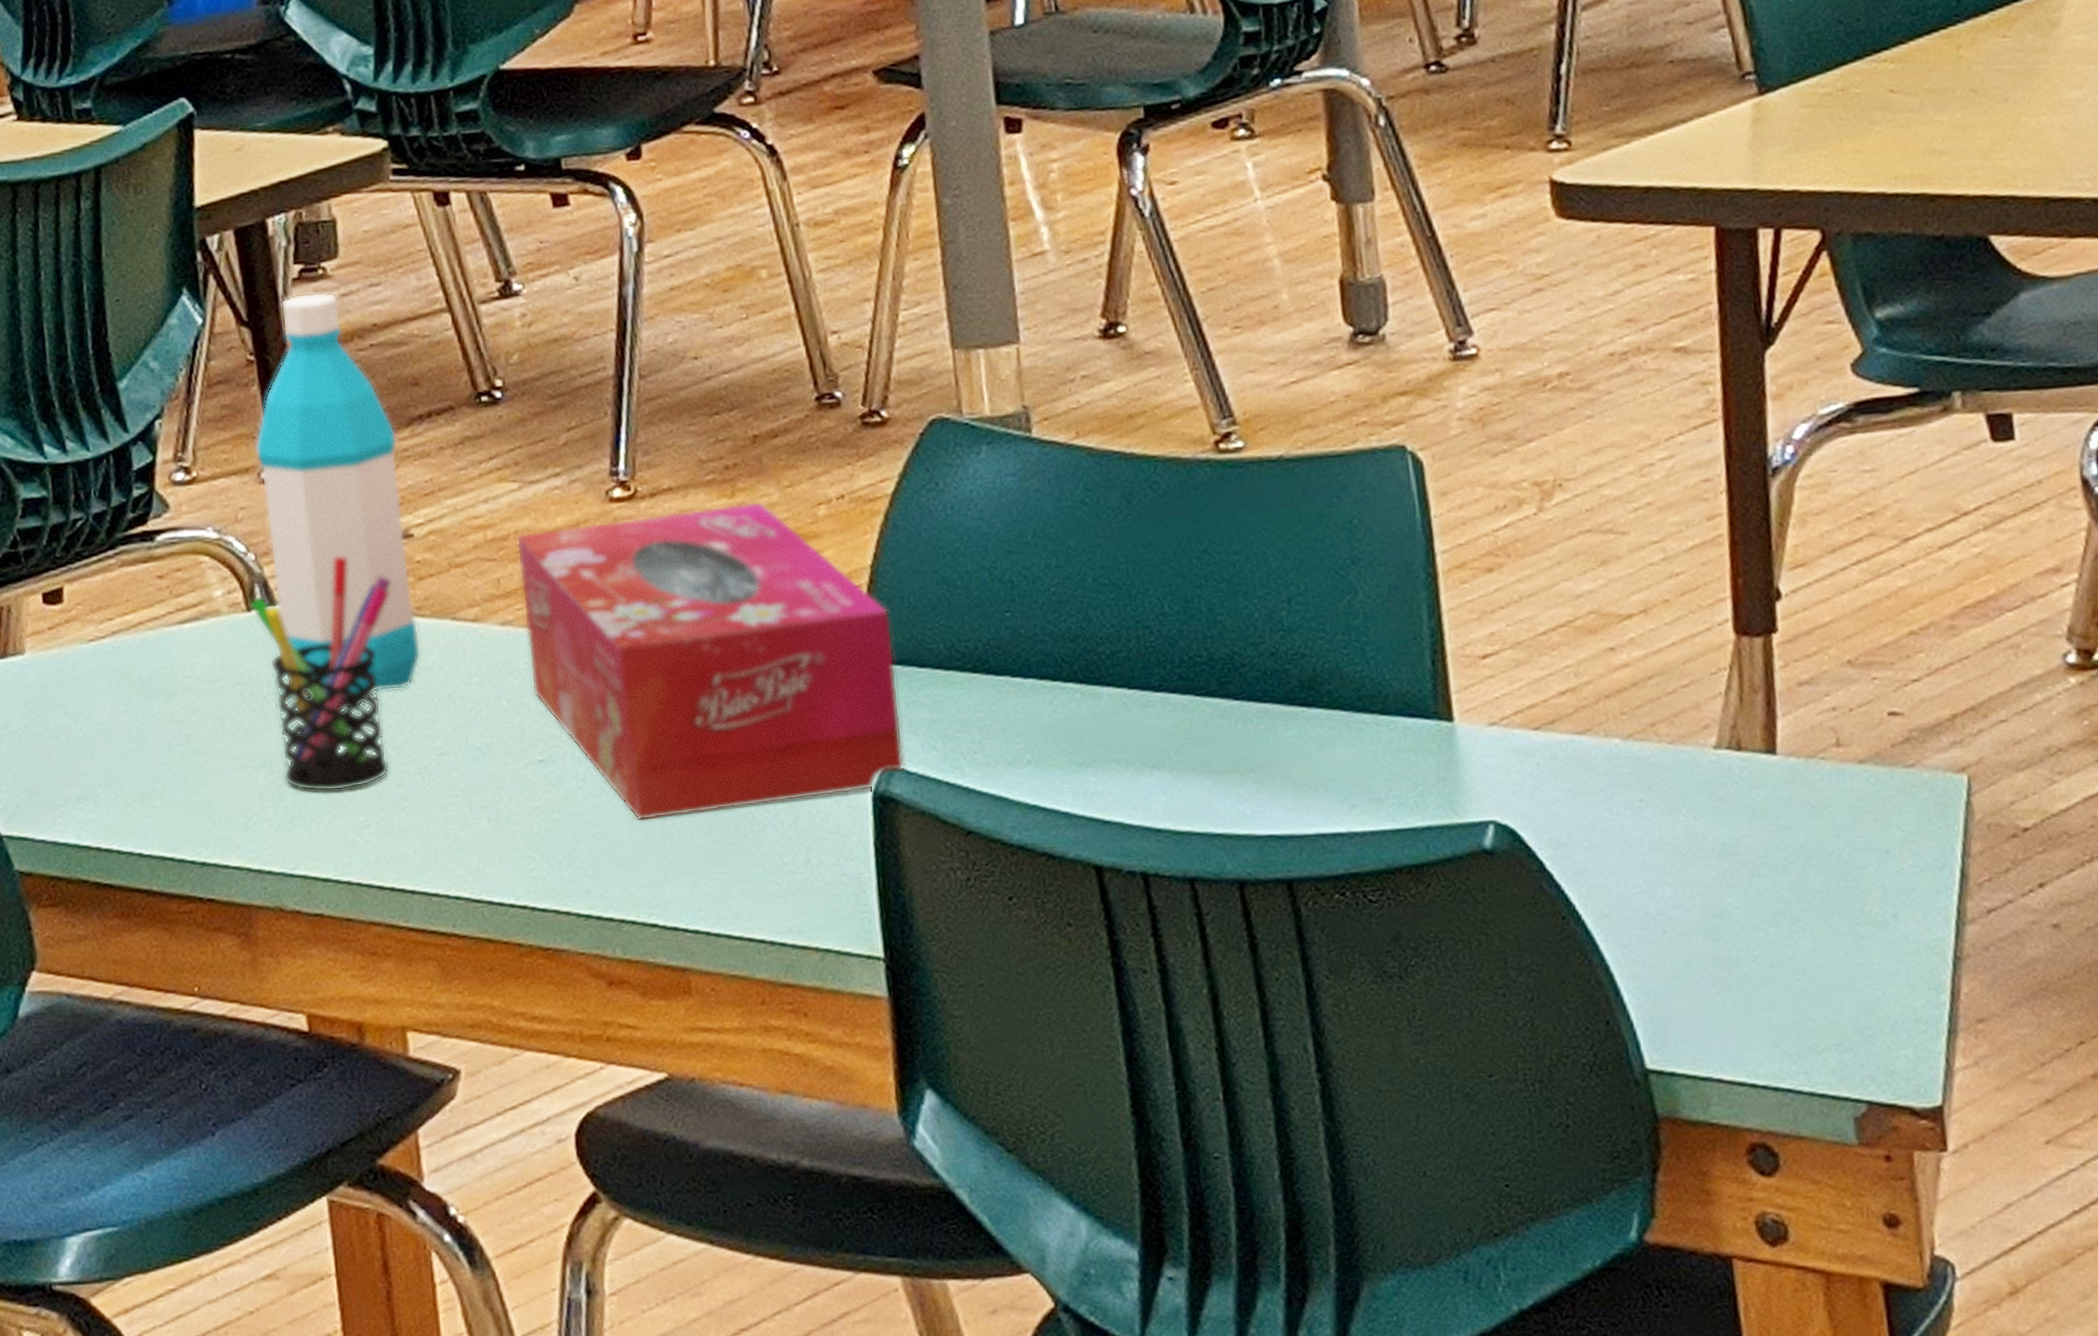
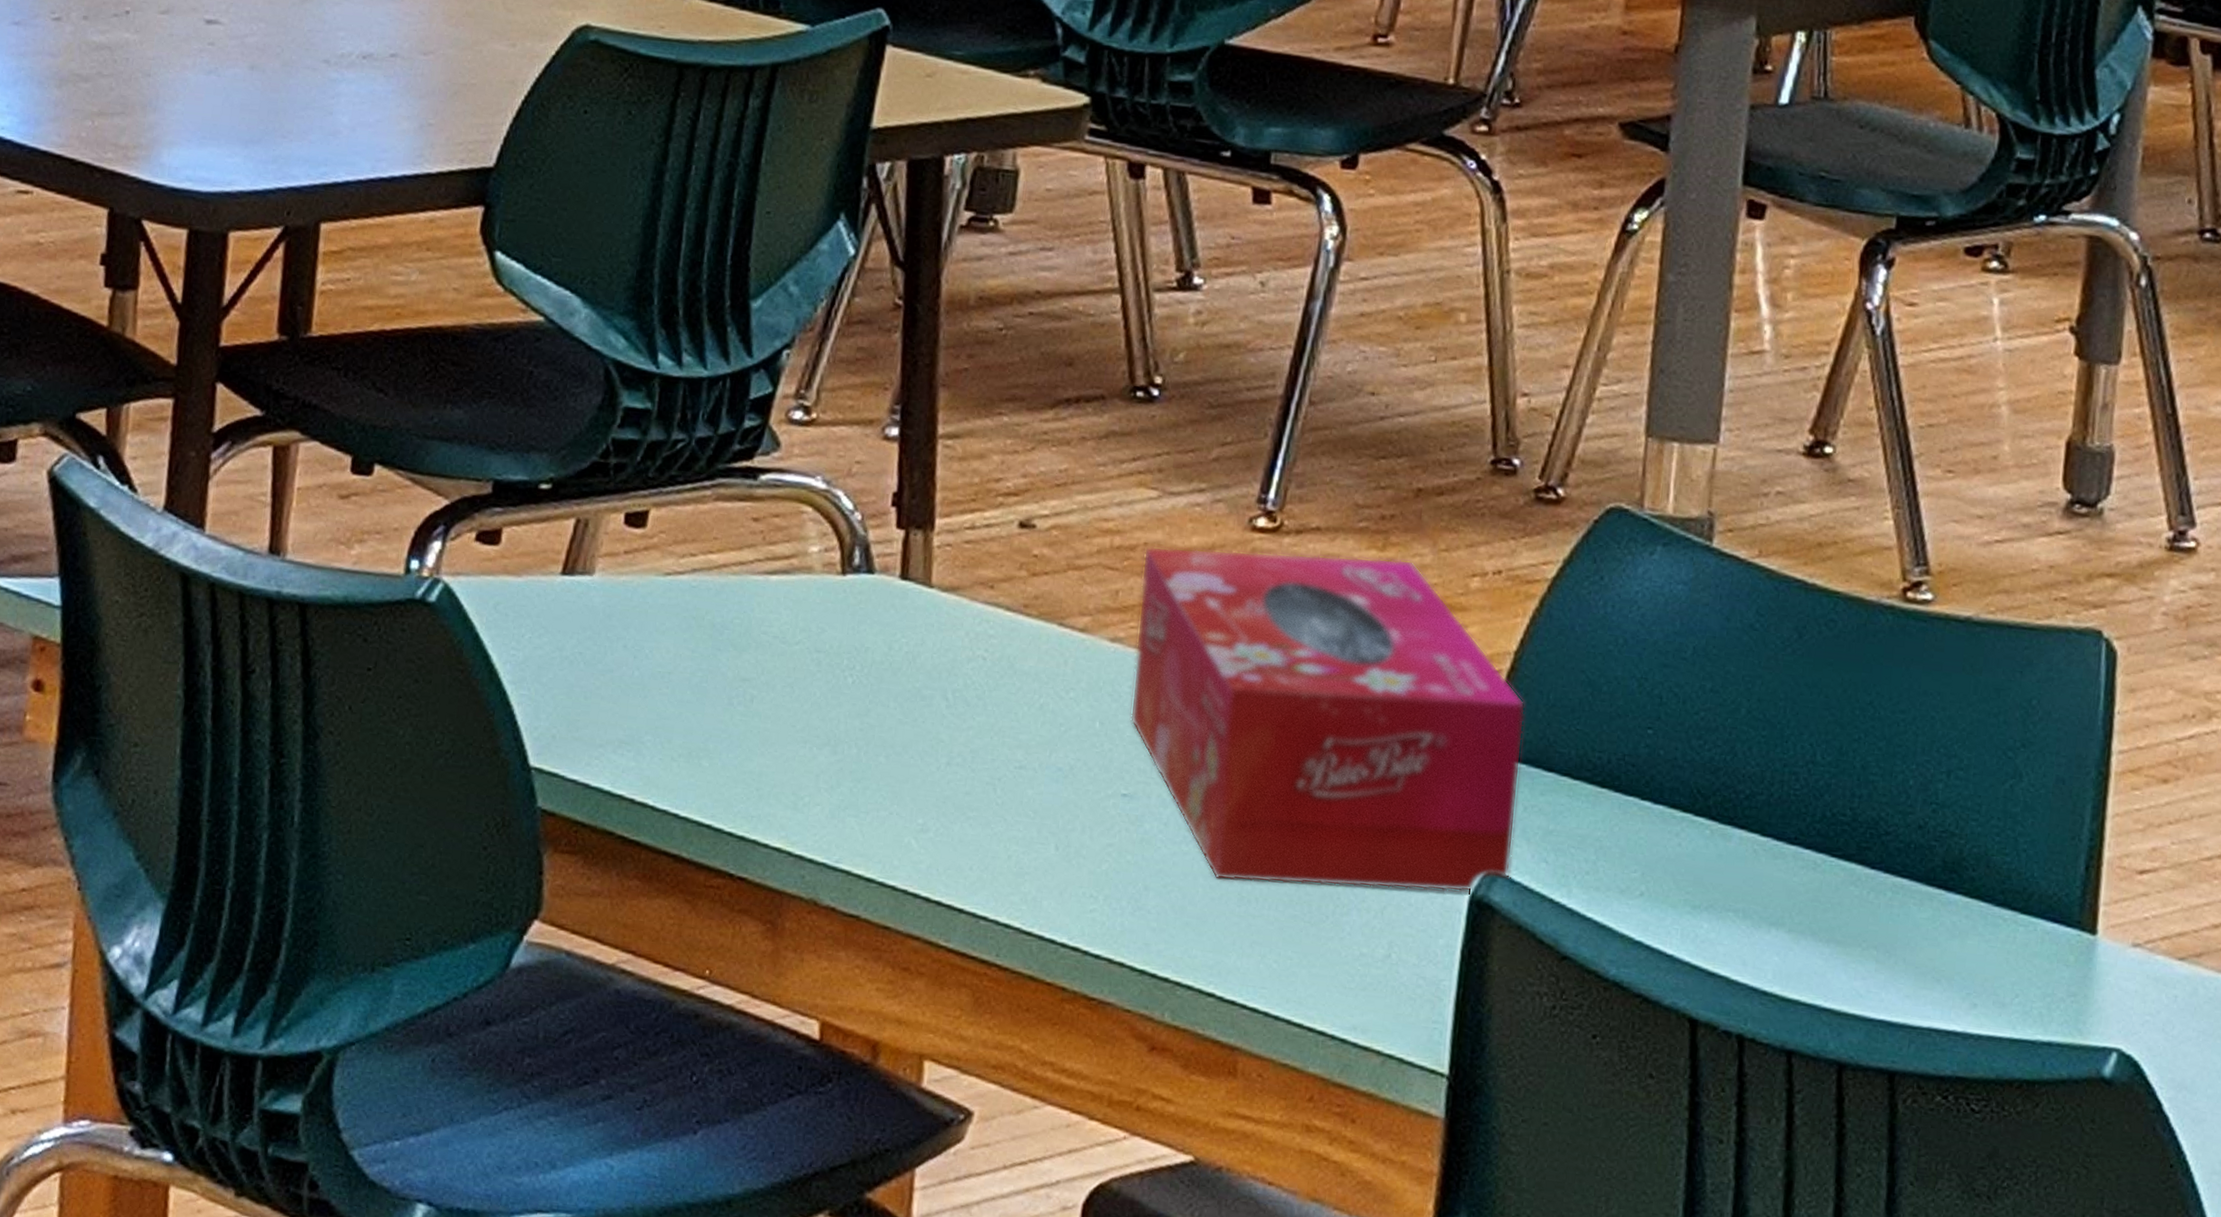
pen holder: present [249,556,392,792] -> none [845,533,1003,788]
water bottle: present [255,292,422,698] -> none [875,243,1039,690]

